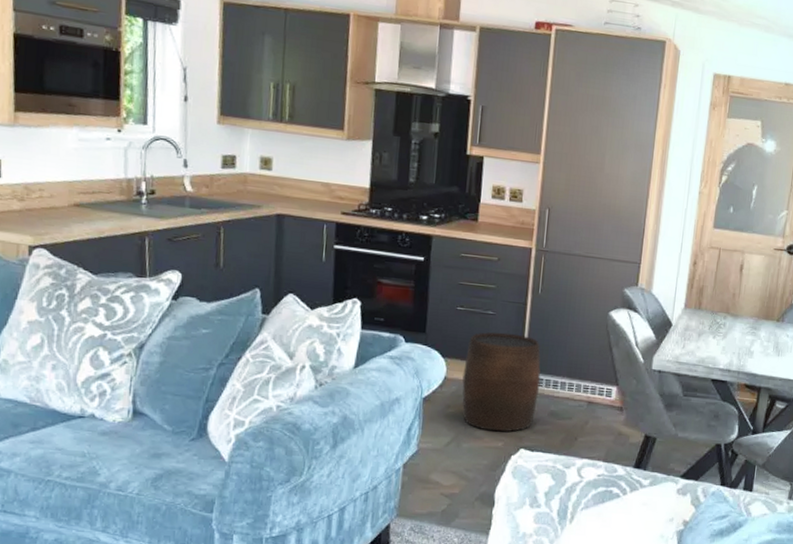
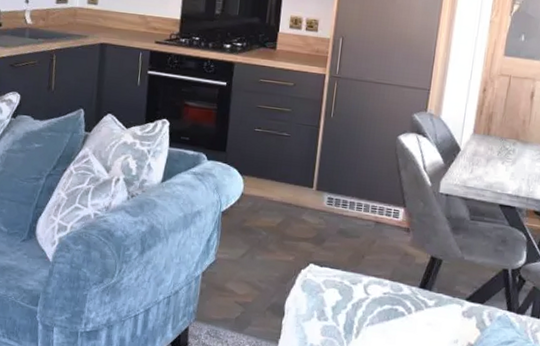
stool: present [462,332,541,433] -> none [257,152,332,248]

